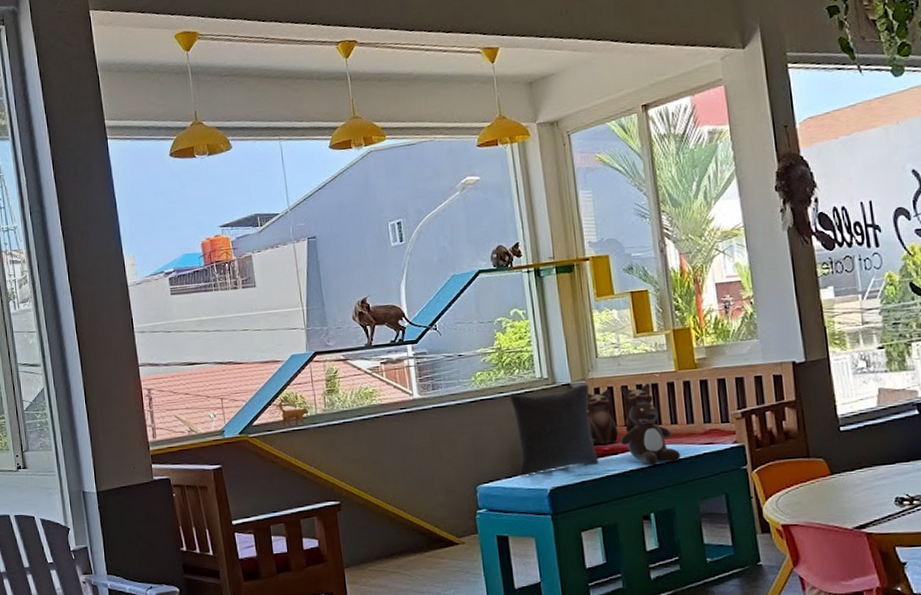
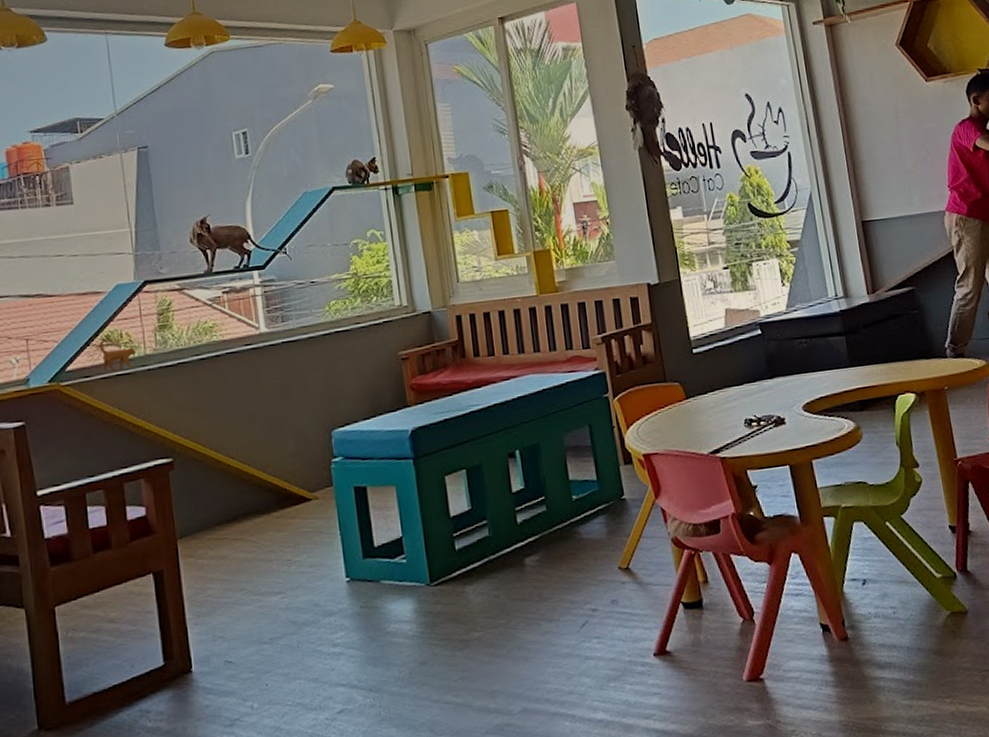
pillow: present [510,384,599,476] -> none [368,311,463,417]
cat: present [586,384,657,445] -> none [448,309,520,378]
stuffed animal: present [621,394,680,466] -> none [484,321,544,398]

